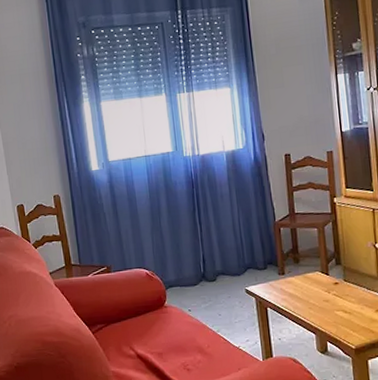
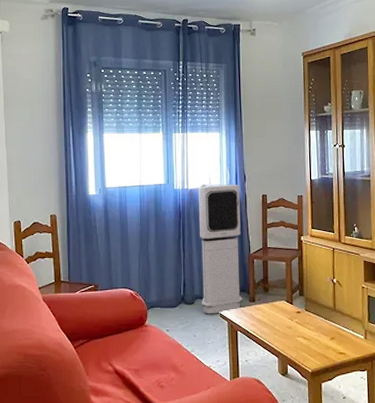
air purifier: none [210,144,271,291] -> present [198,184,243,314]

